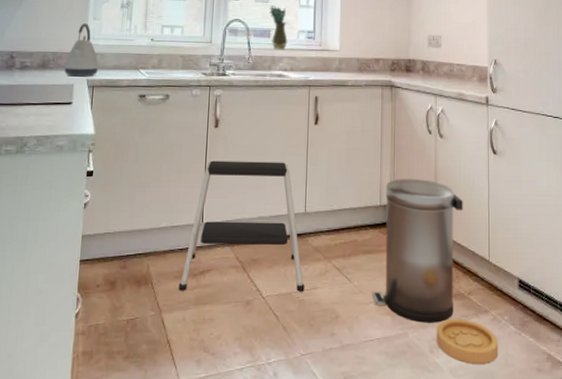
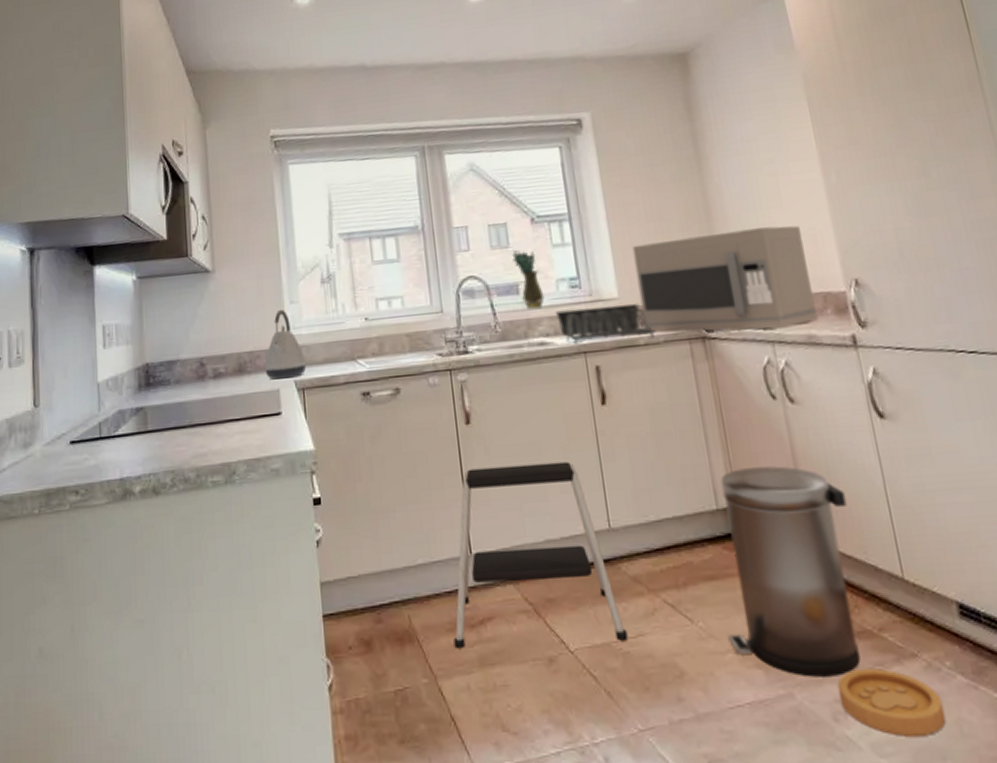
dish rack: none [293,53,361,82] -> present [554,303,656,345]
microwave: none [353,15,468,87] -> present [632,225,819,333]

